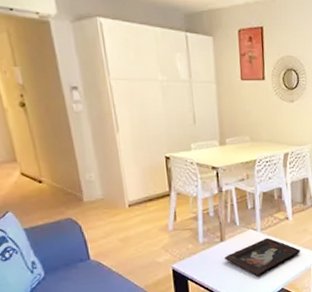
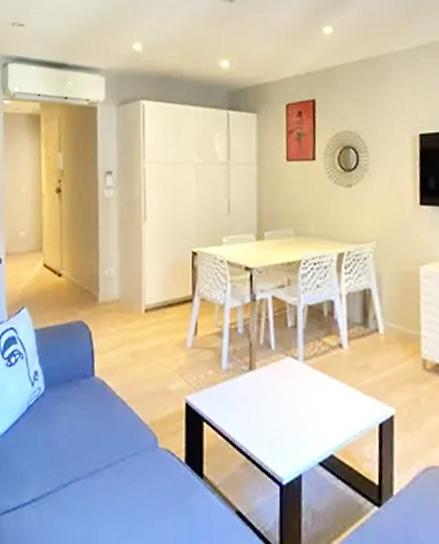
decorative tray: present [224,237,300,277] -> none [252,371,359,432]

